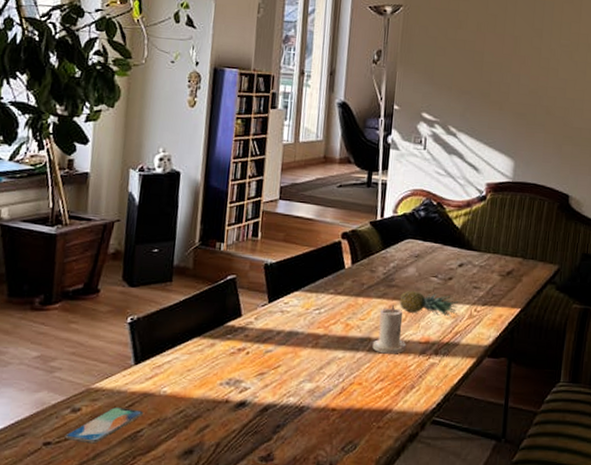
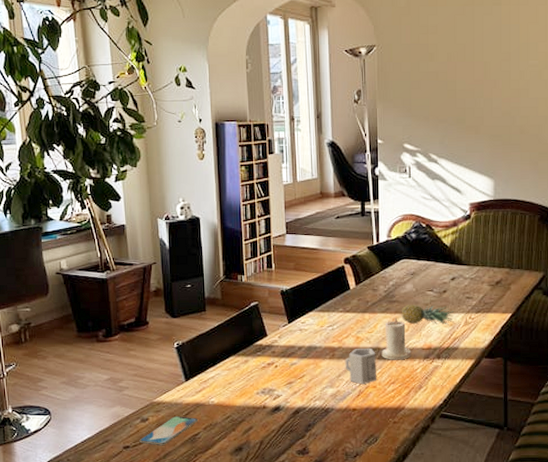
cup: none [328,338,366,381] -> present [345,349,377,385]

